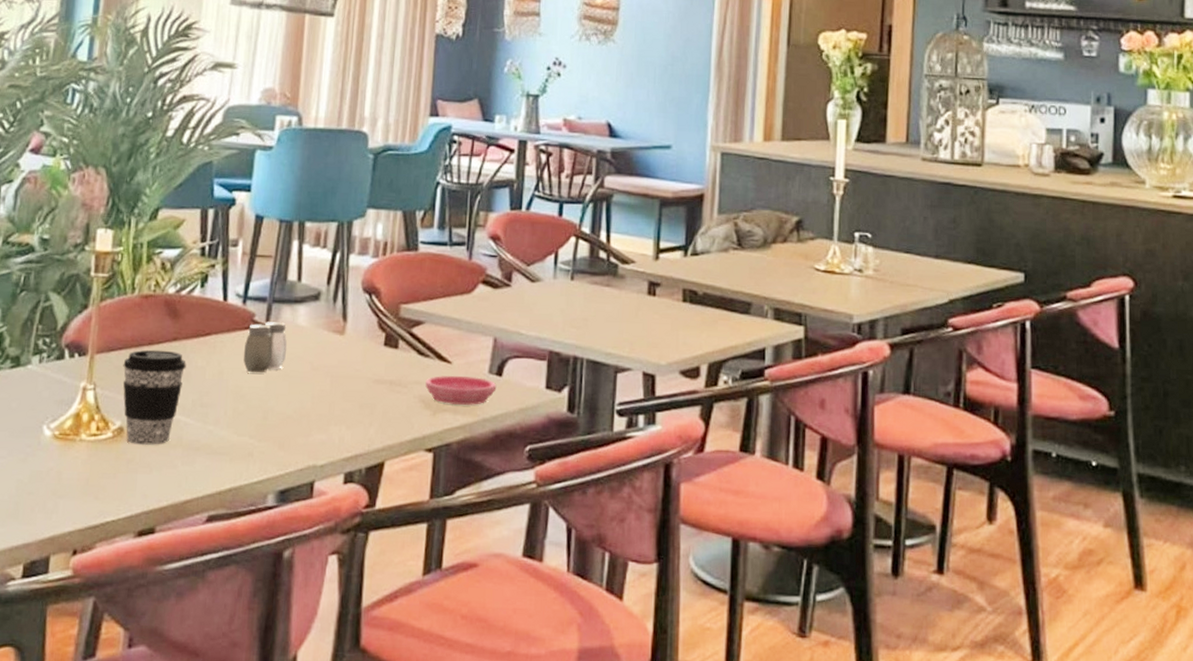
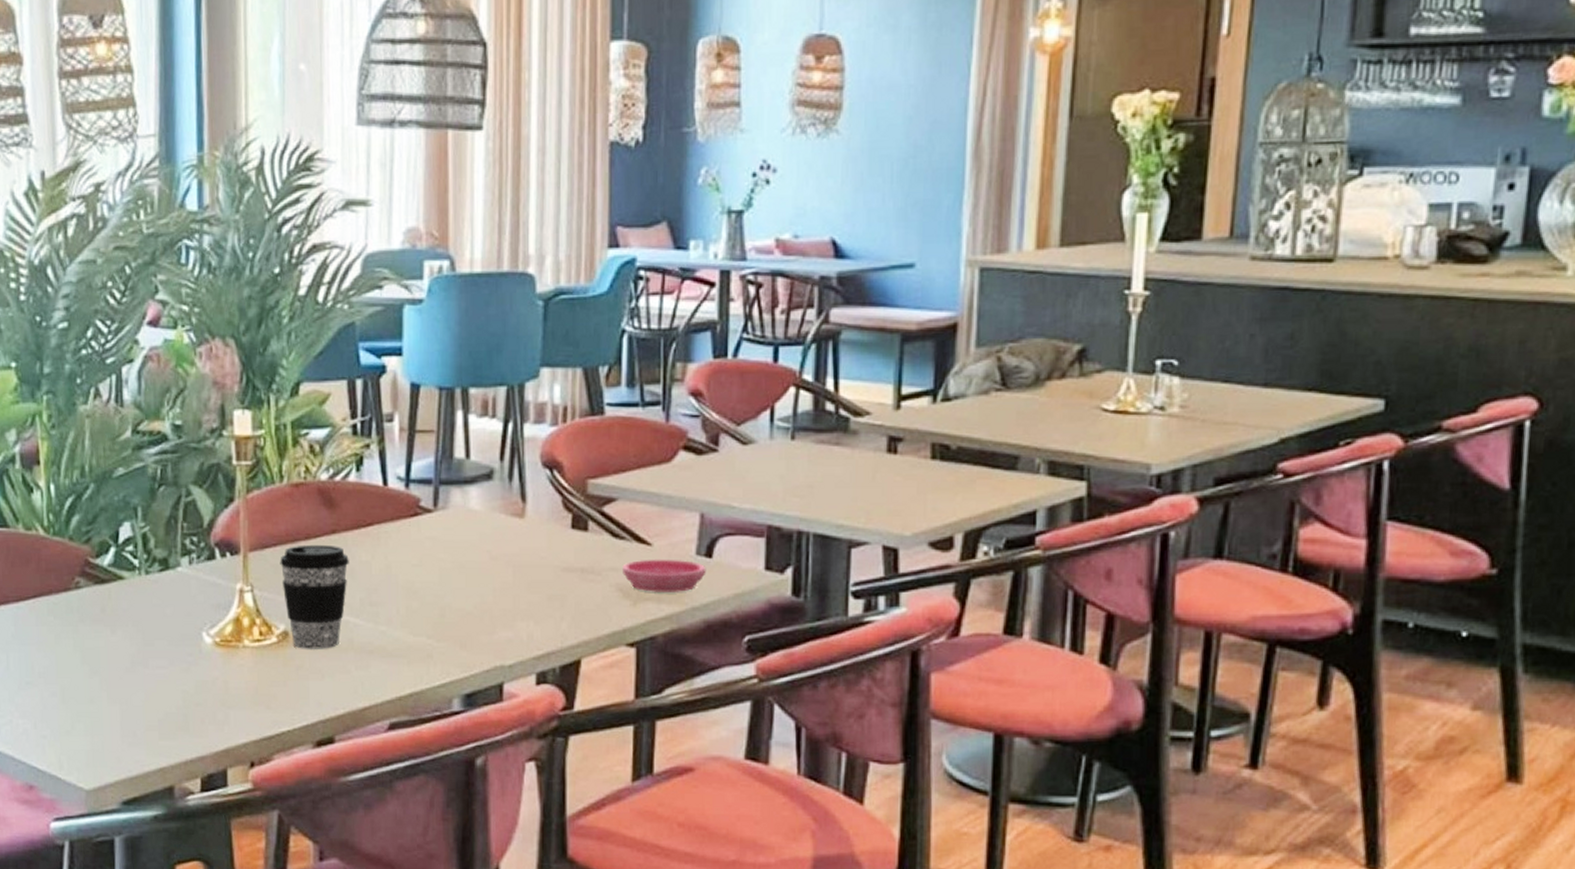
salt and pepper shaker: present [243,322,287,373] -> none [411,507,461,566]

